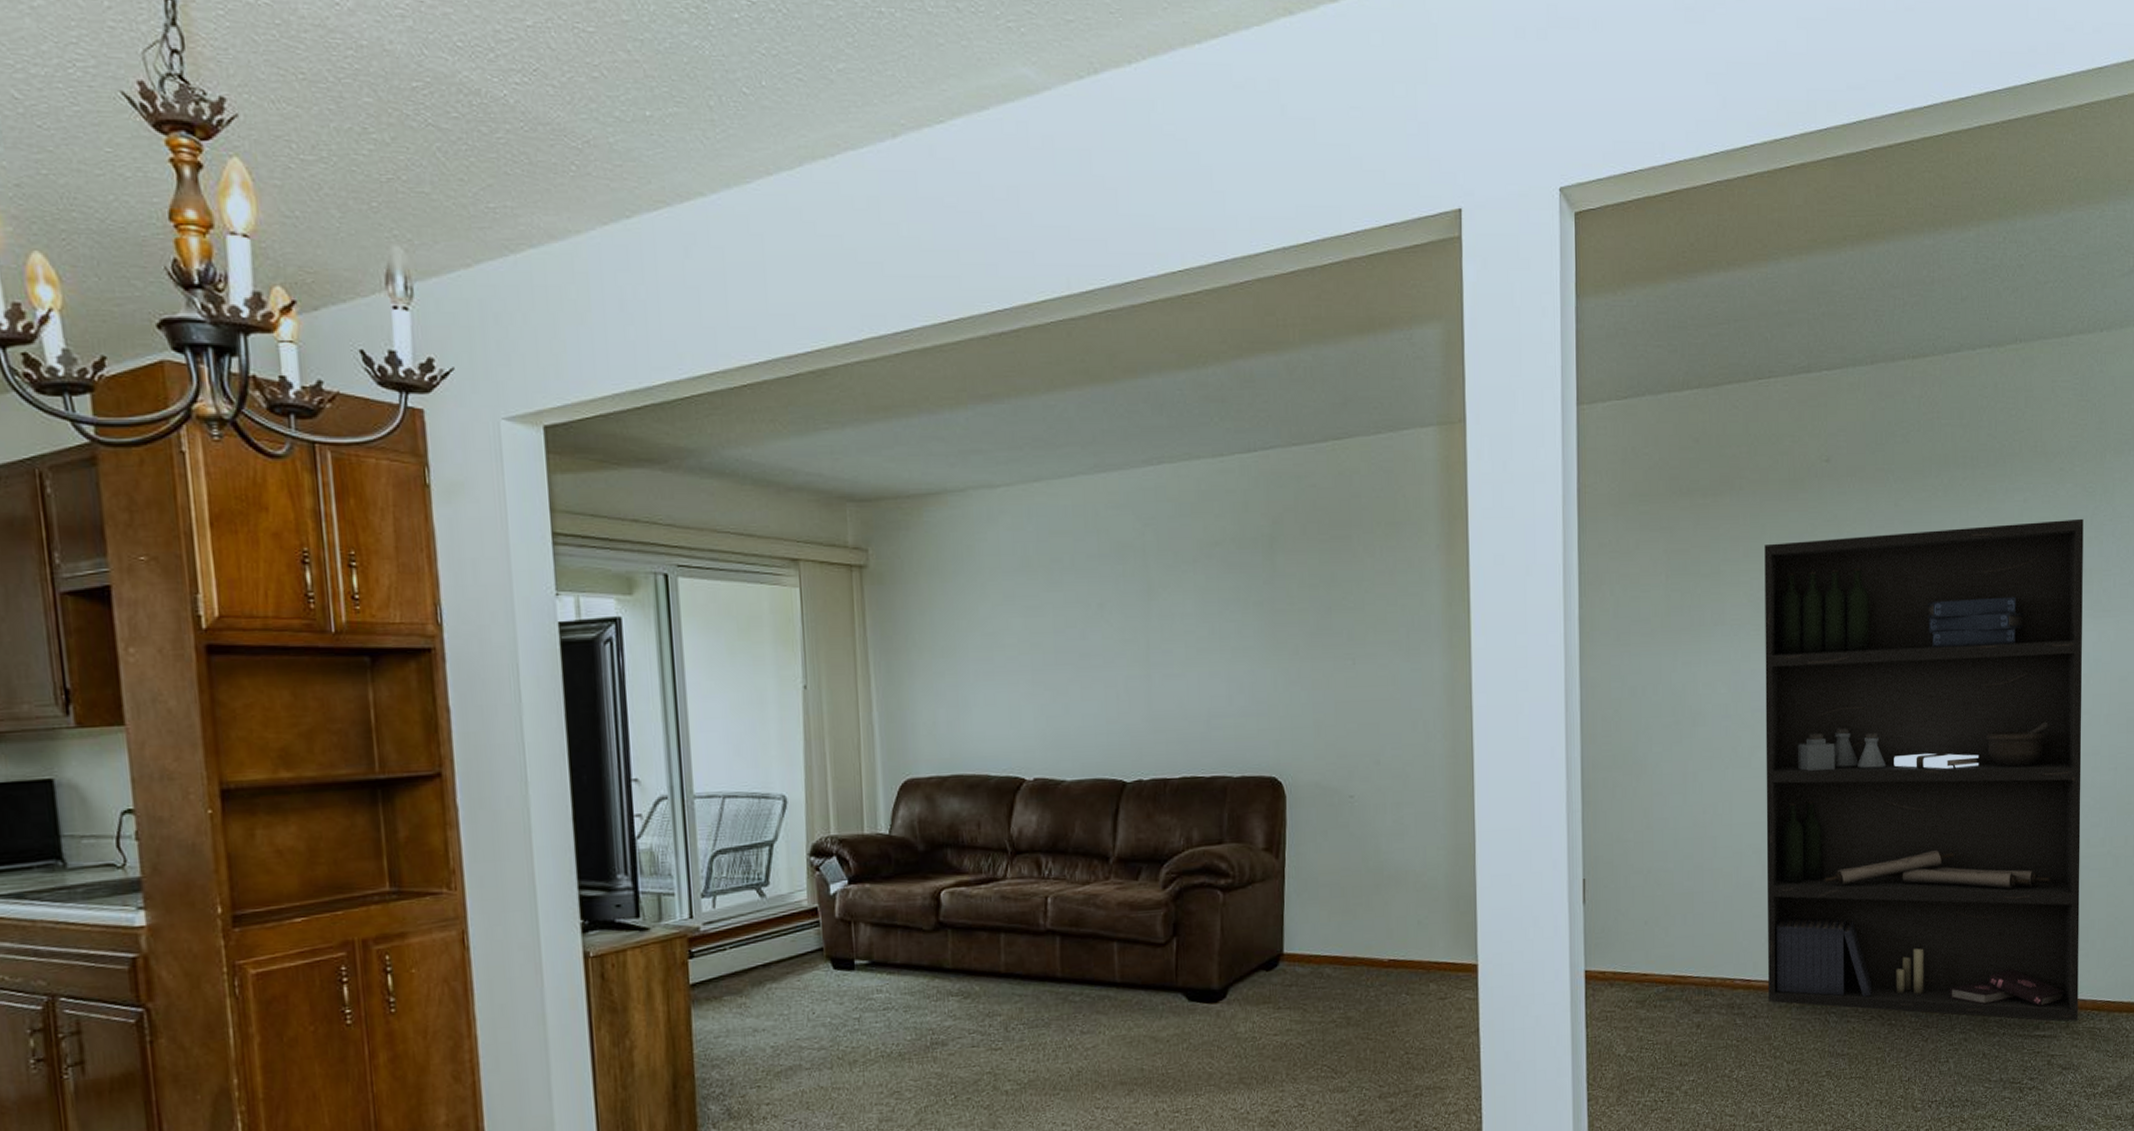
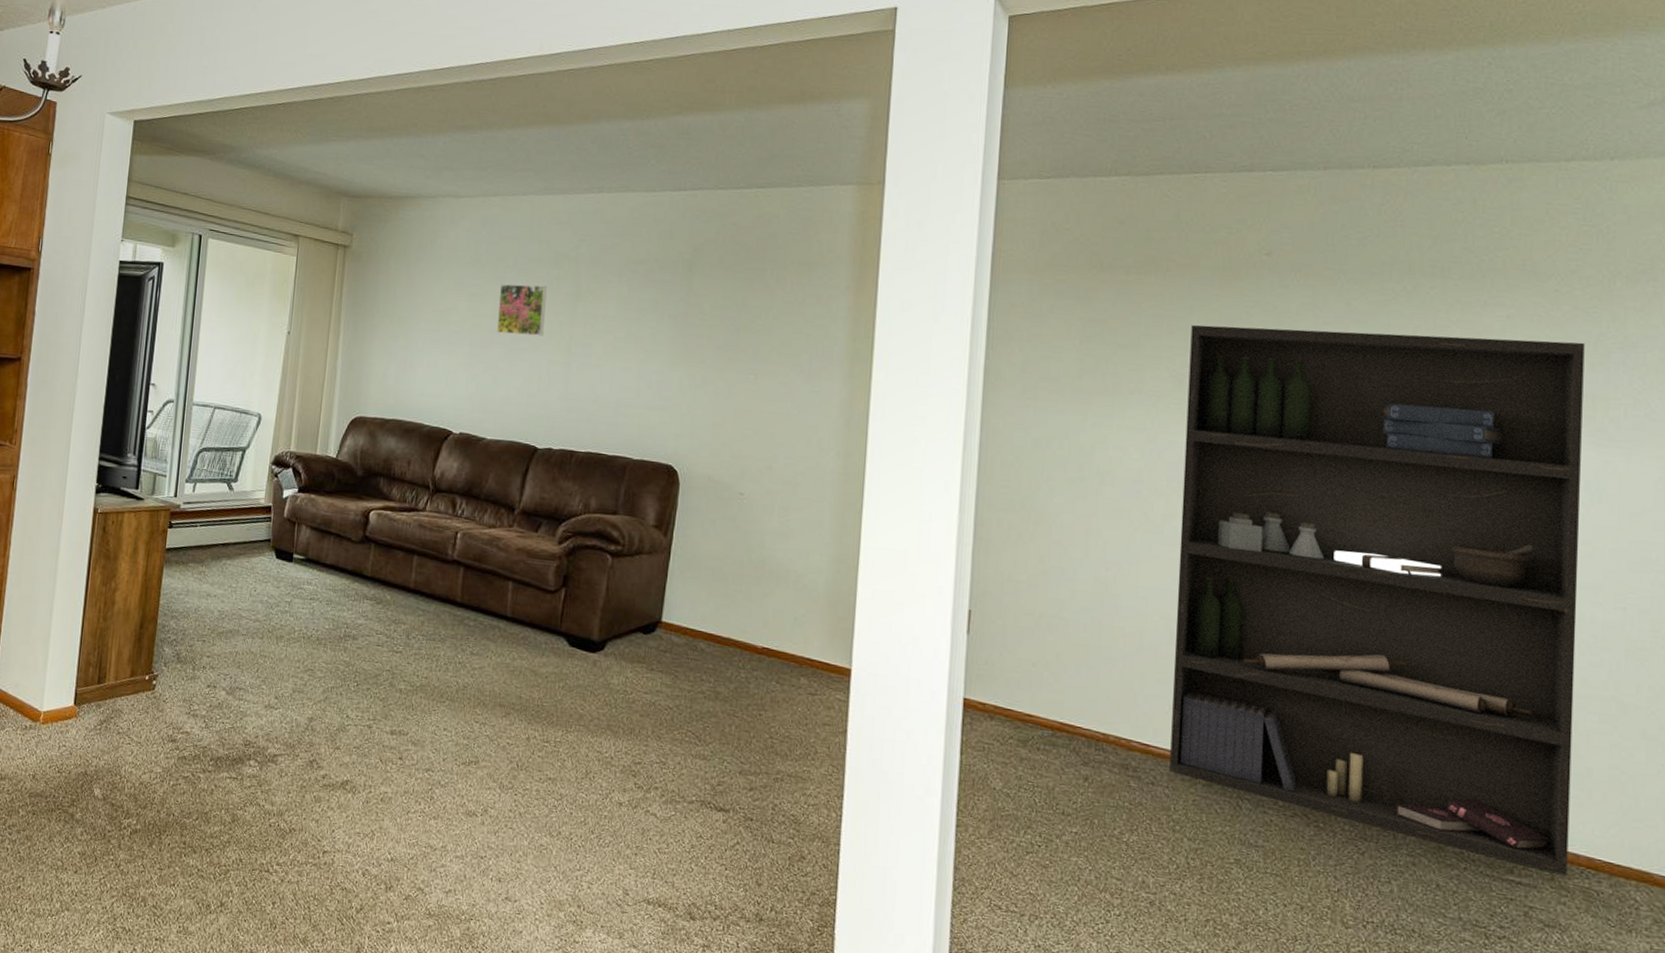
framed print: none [1057,586,1117,652] -> present [496,284,547,336]

